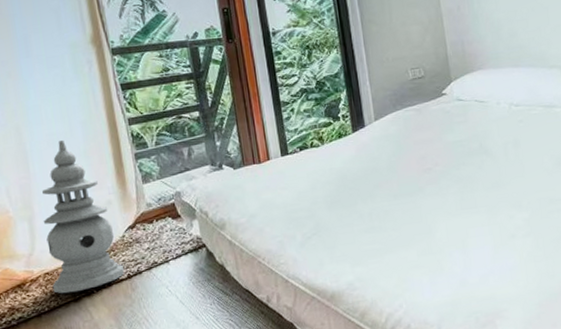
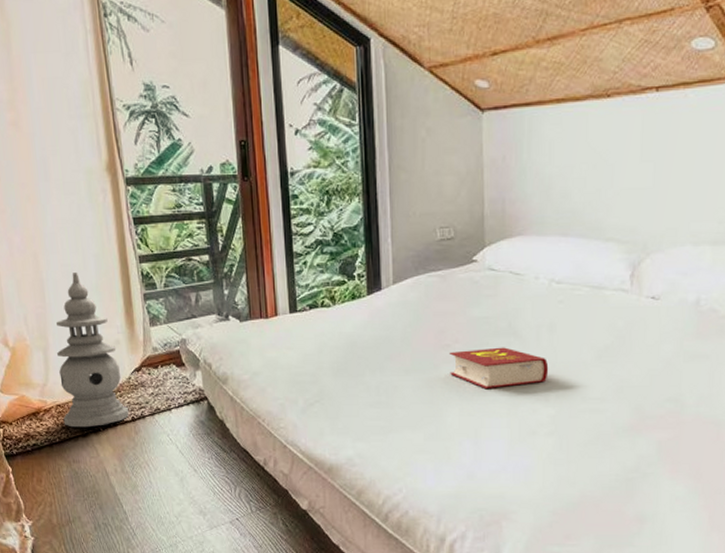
book: none [431,164,519,204] -> present [449,347,549,390]

